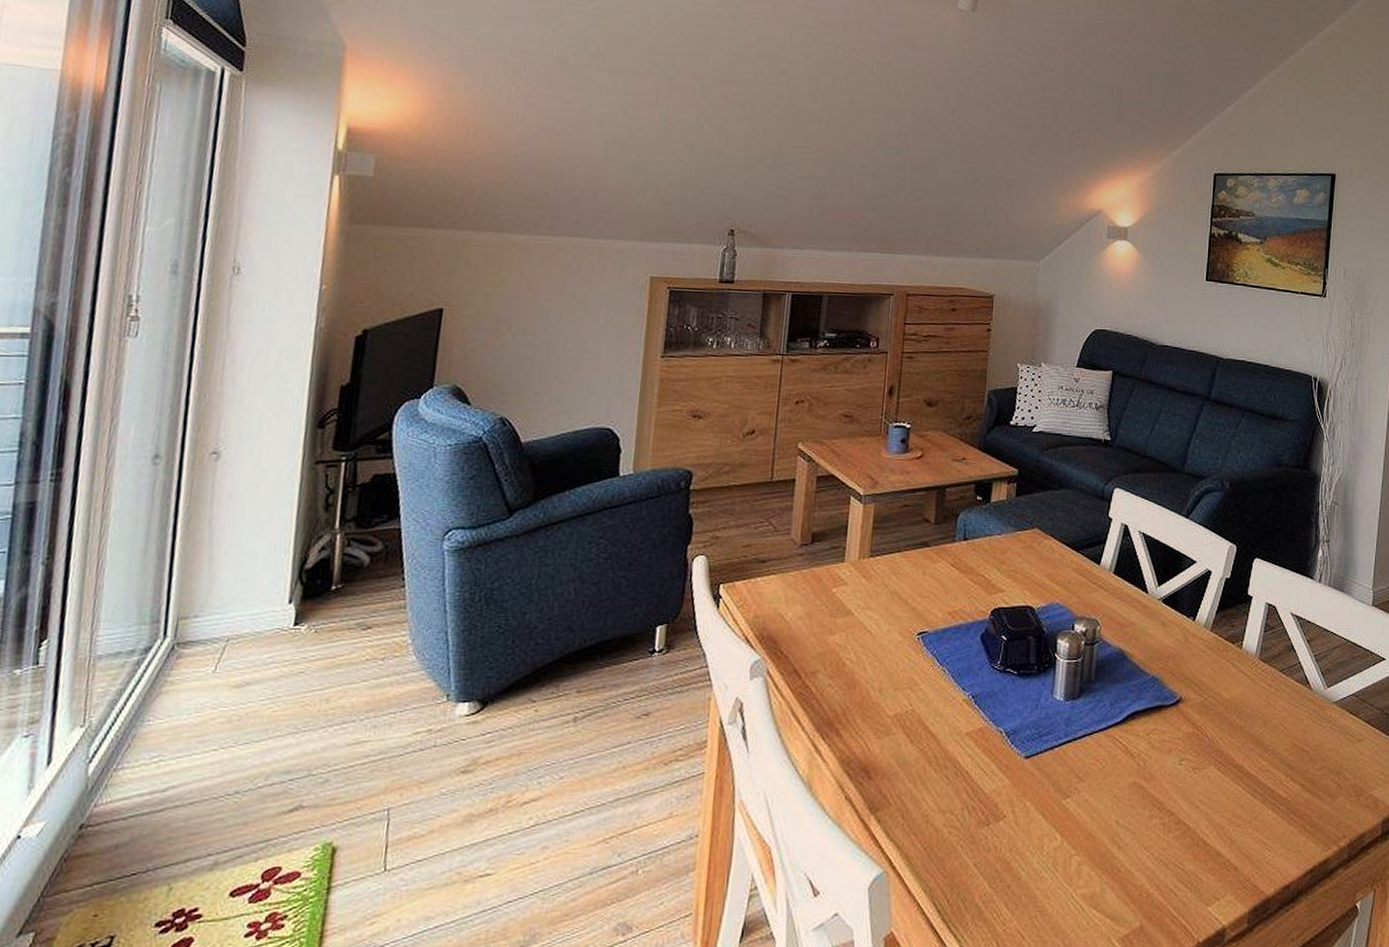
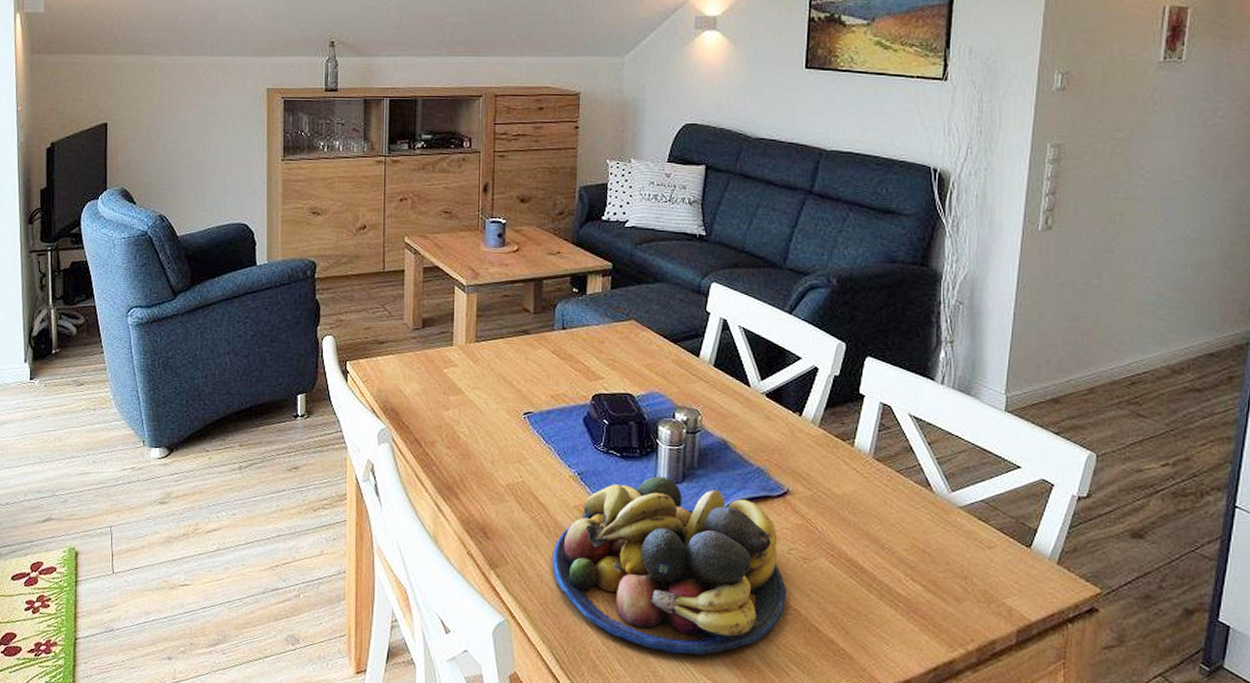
fruit bowl: none [939,693,1177,888] -> present [552,476,787,656]

